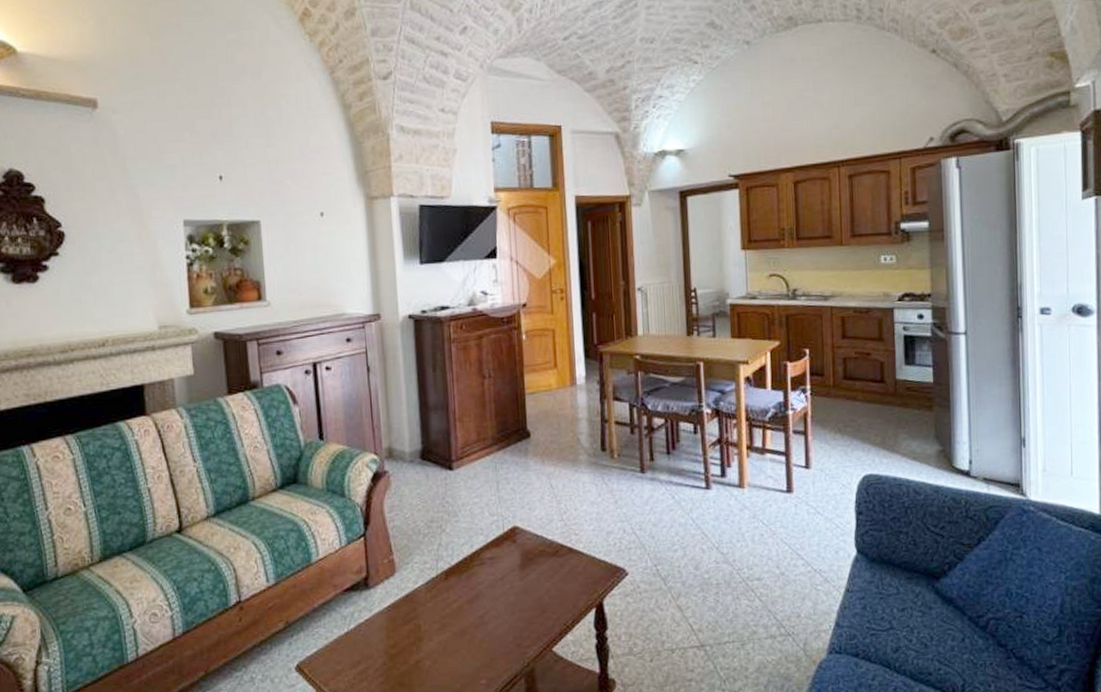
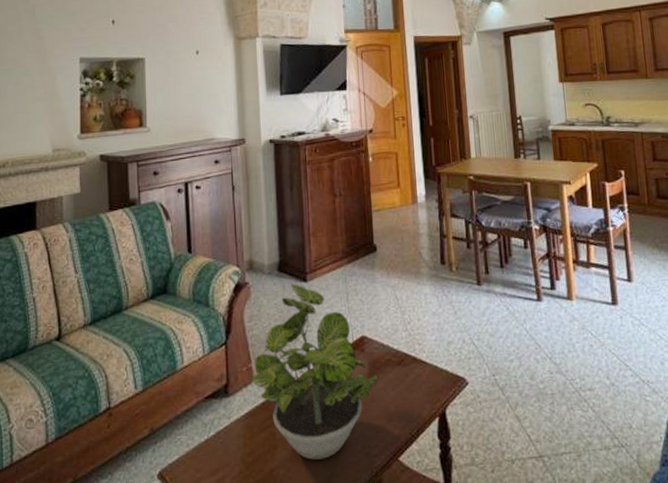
potted plant: none [393,471,531,651] -> present [251,283,378,460]

